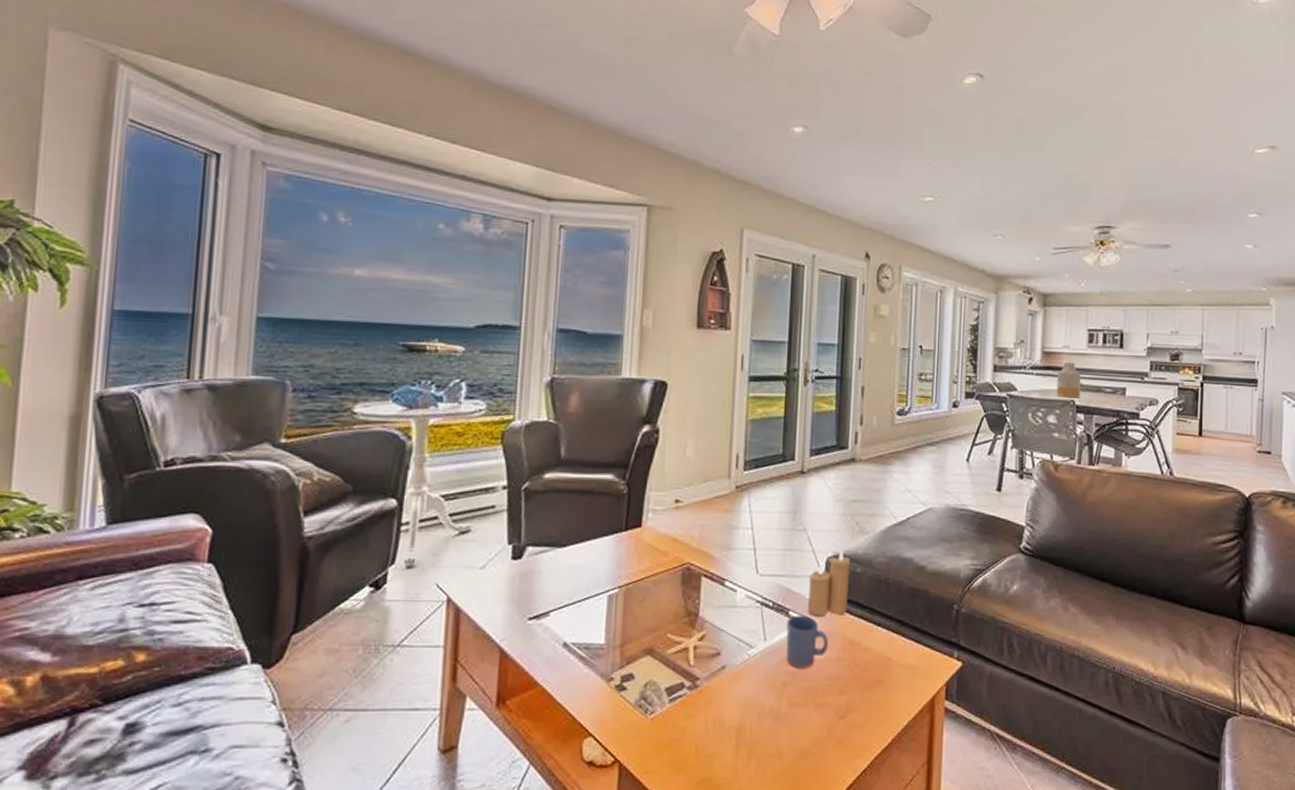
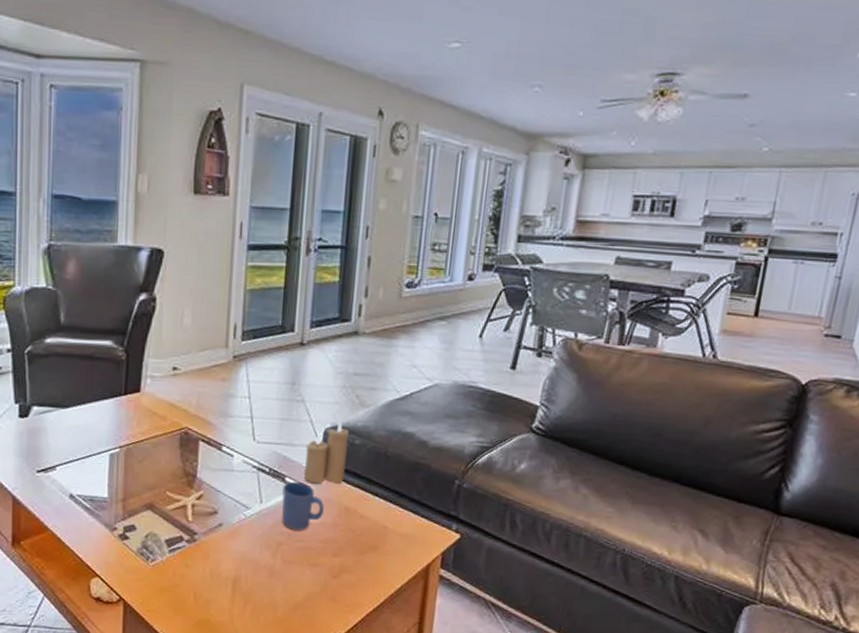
vase: present [1056,362,1082,398] -> none [588,232,620,273]

